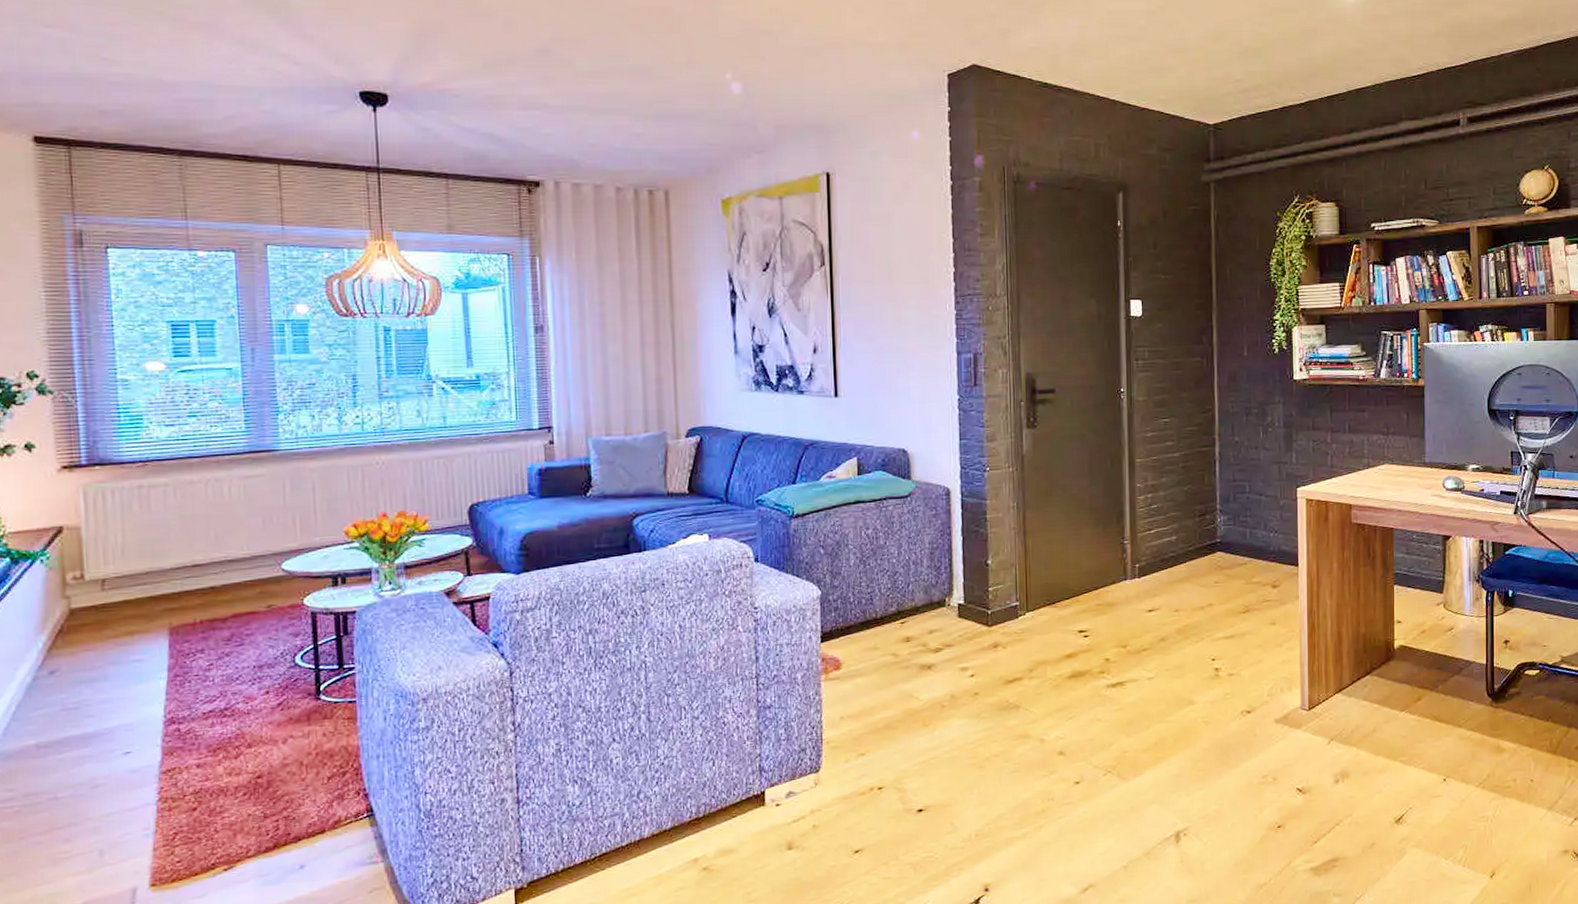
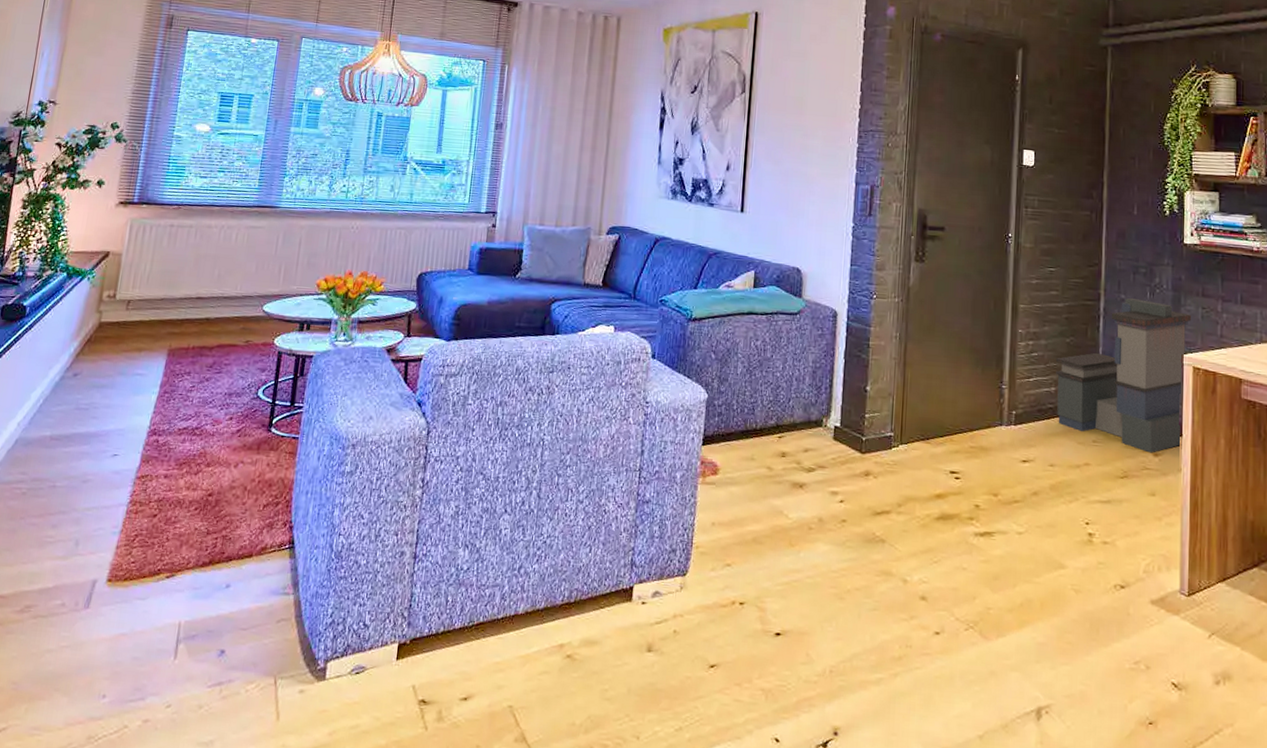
storage bin: none [1174,439,1304,586] -> present [1055,297,1192,453]

